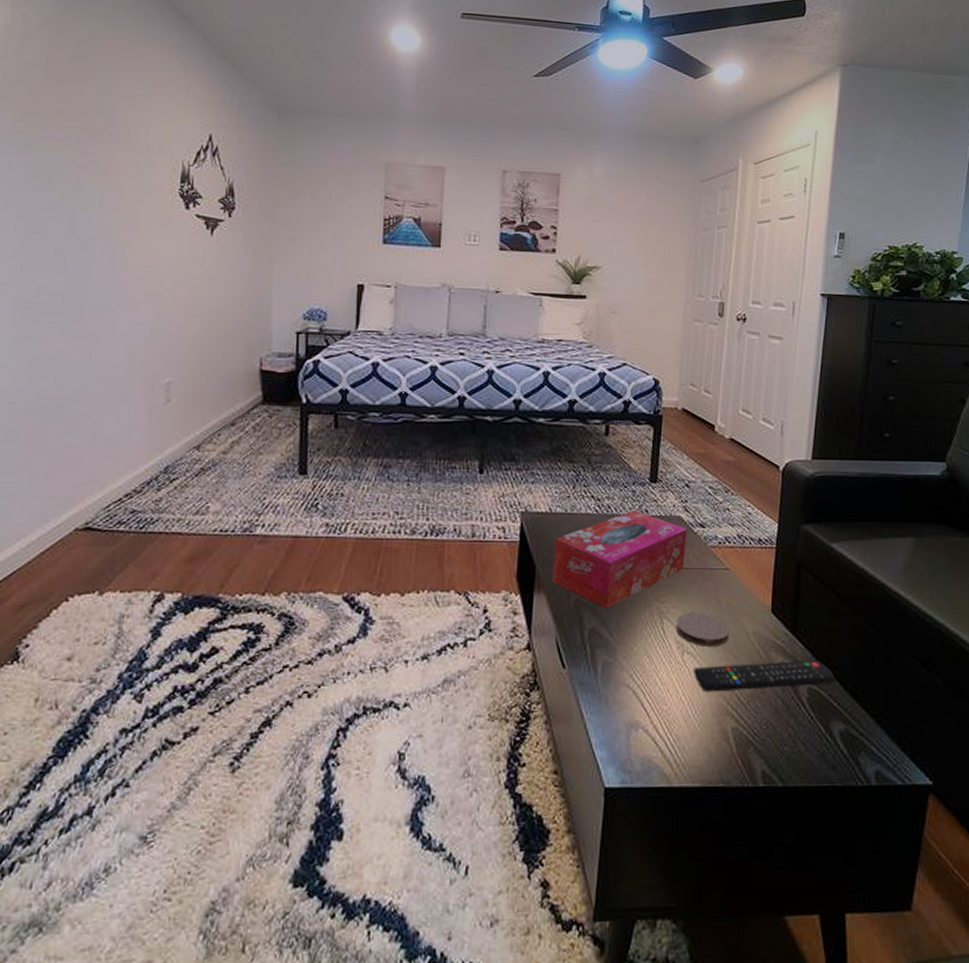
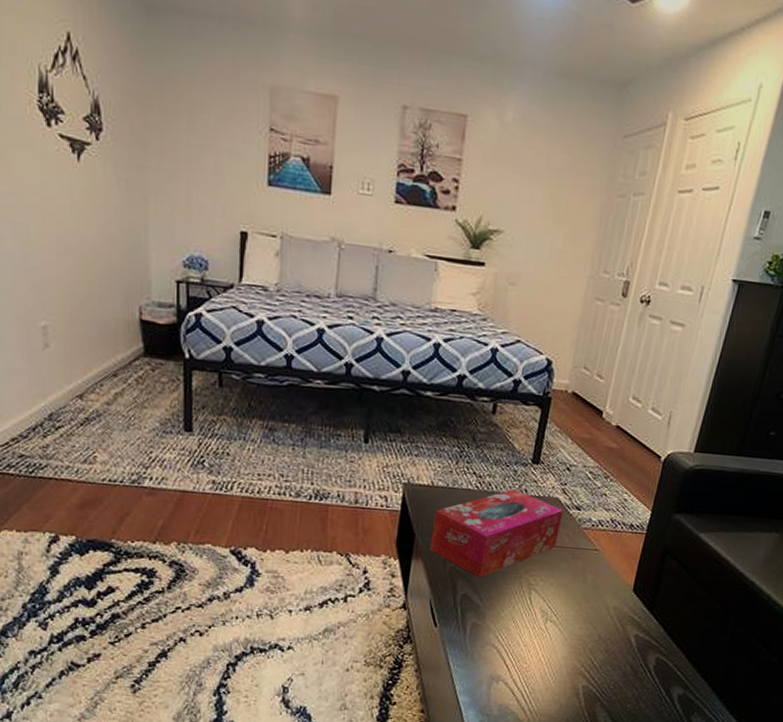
coaster: present [676,612,729,648] -> none [542,585,592,618]
remote control: present [694,661,835,692] -> none [554,633,683,656]

